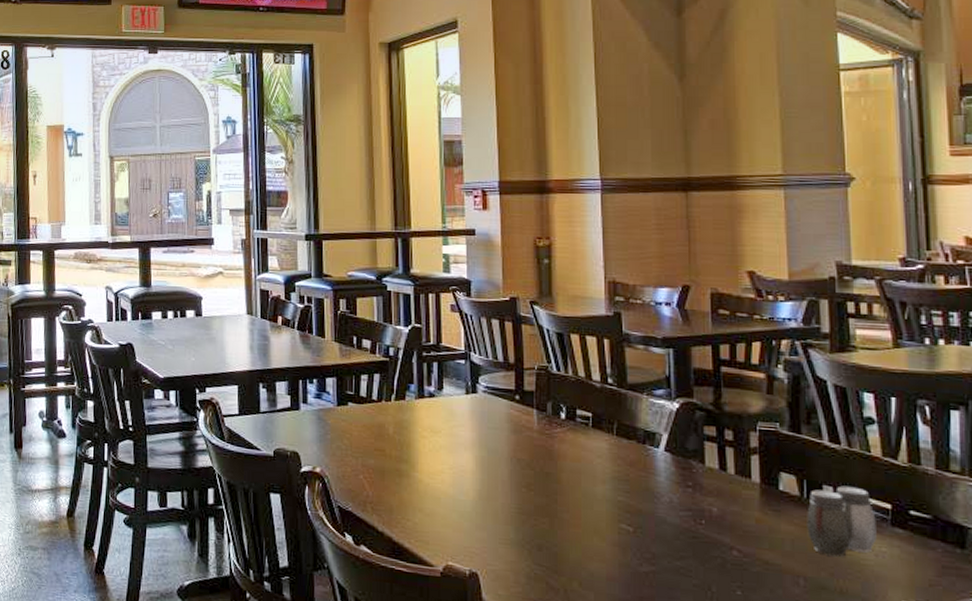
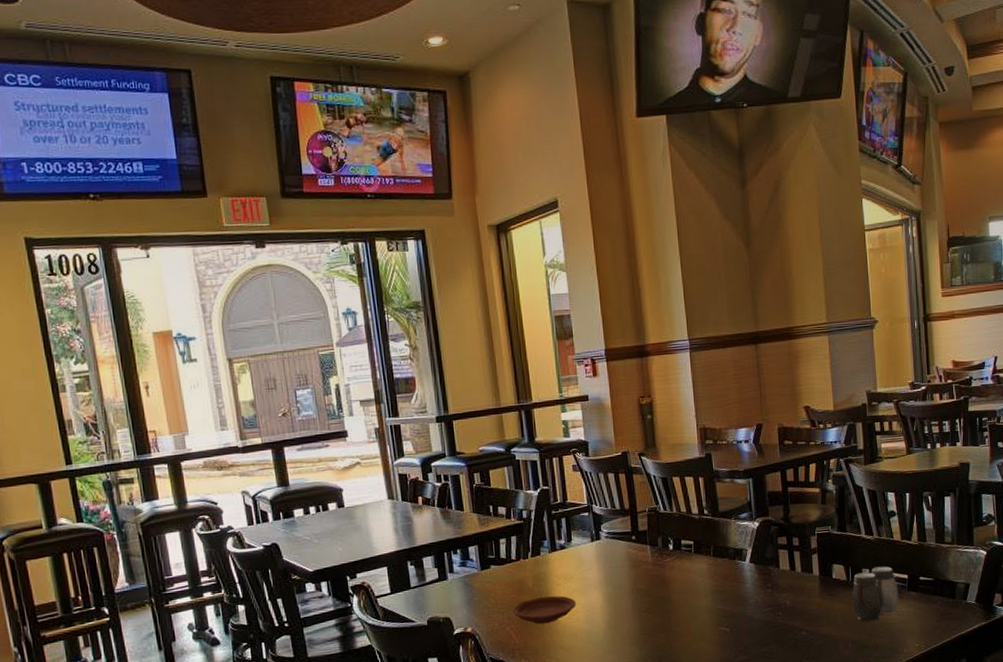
plate: none [368,447,443,480] -> present [513,595,577,625]

